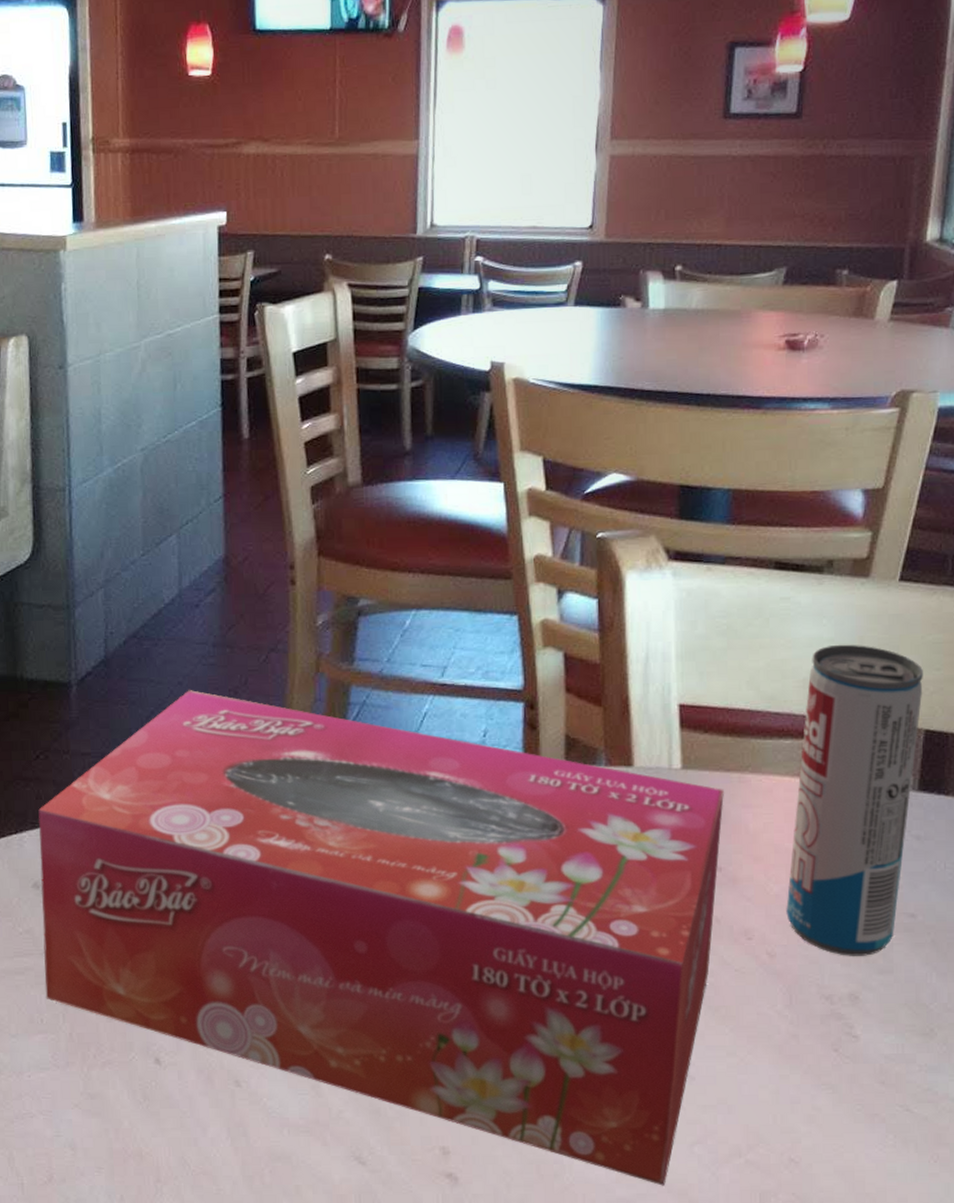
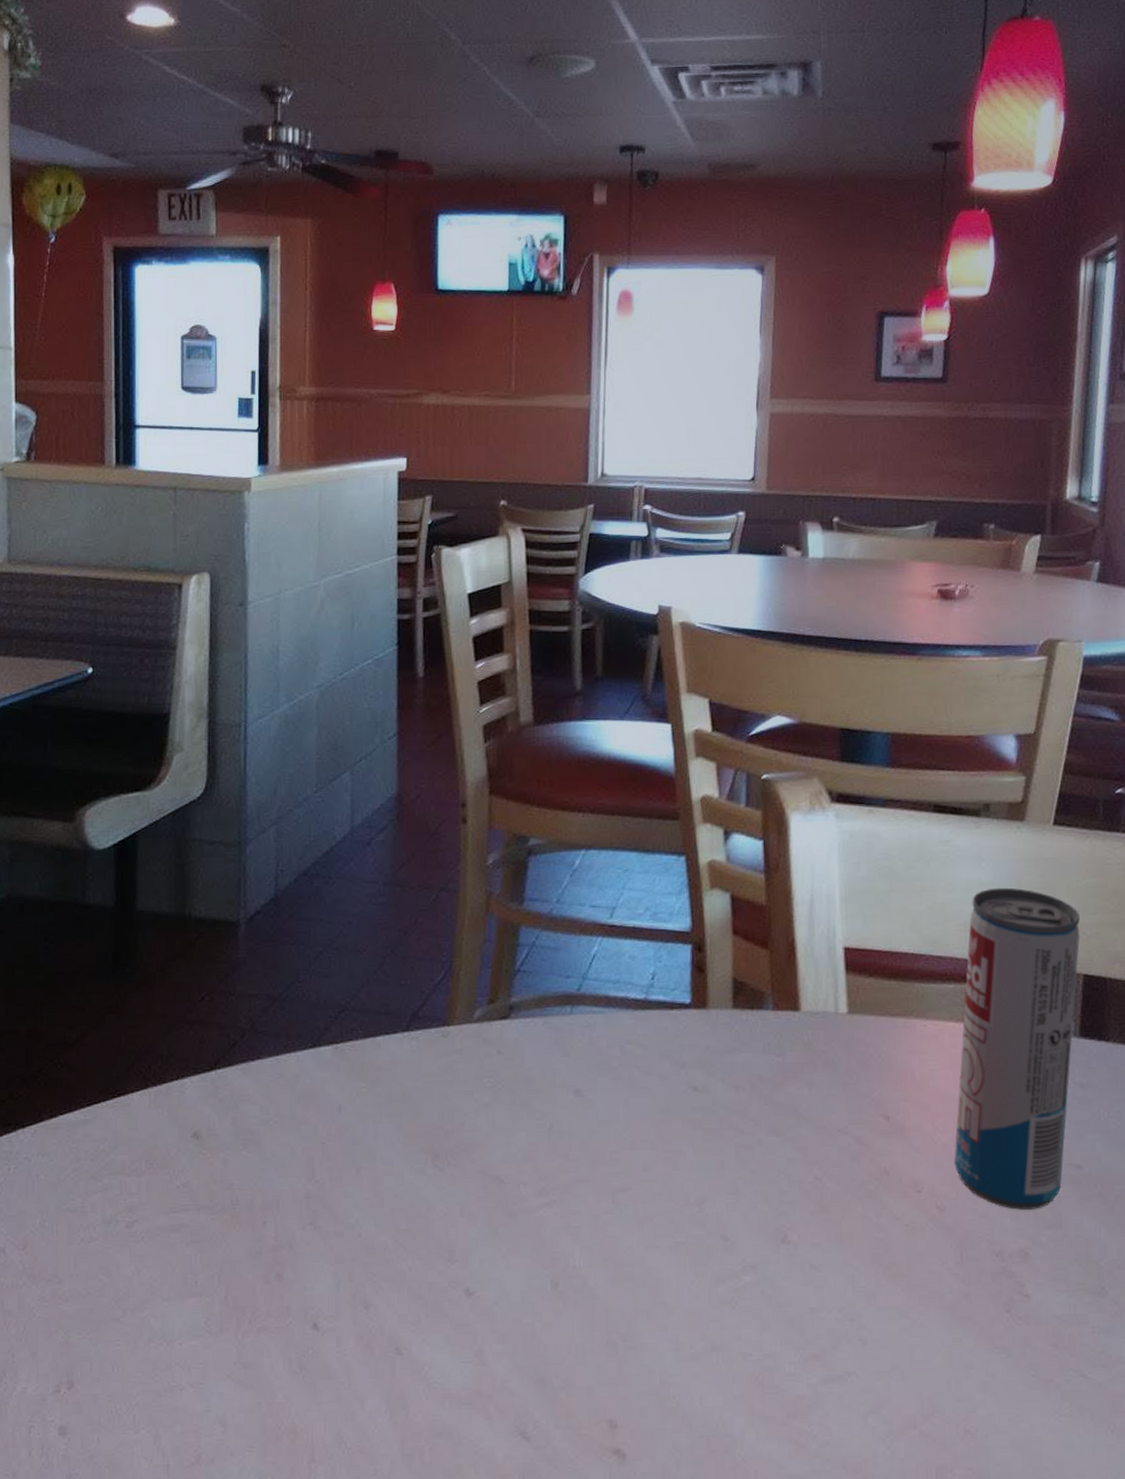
tissue box: present [38,690,724,1186] -> none [200,930,890,1461]

